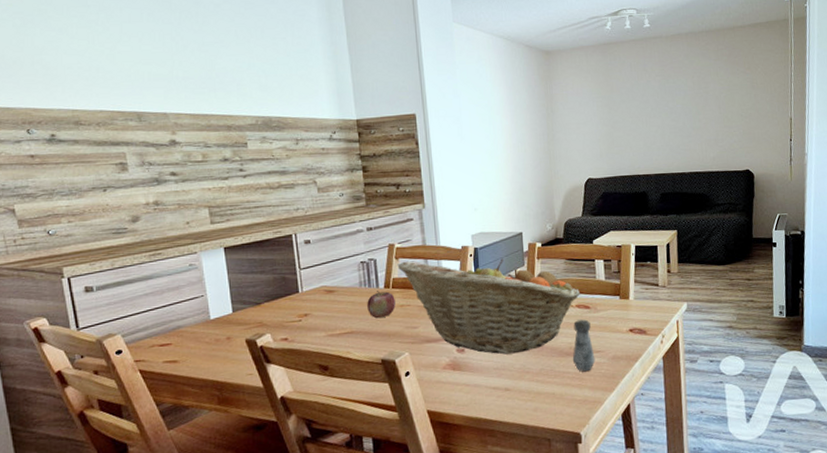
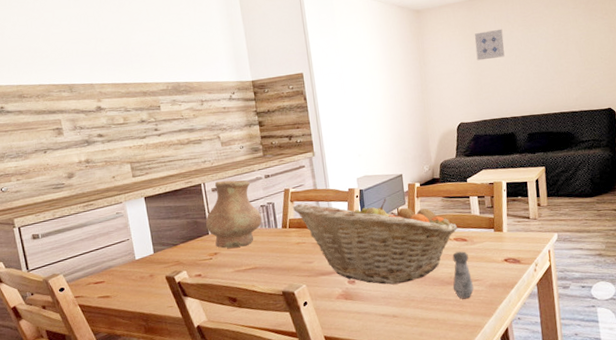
vase: none [295,231,361,309] -> present [205,180,262,249]
apple: present [367,291,396,319] -> none [268,230,293,255]
wall art: none [608,77,640,111] -> present [474,28,505,61]

